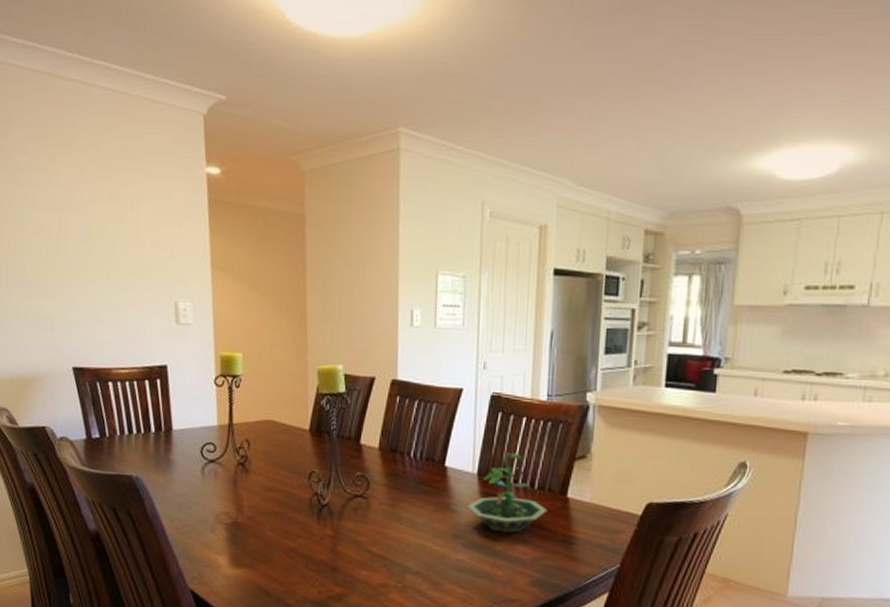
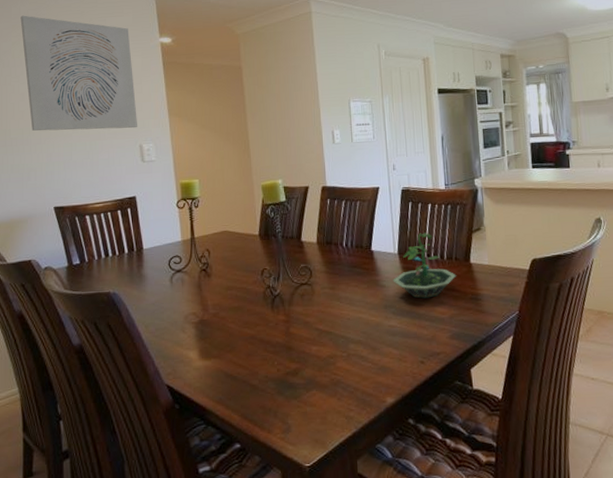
wall art: none [40,122,174,281] -> present [20,15,138,131]

